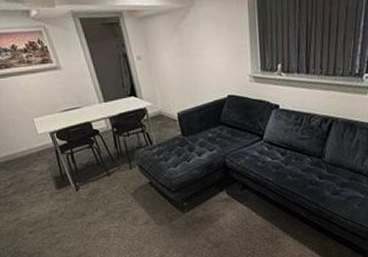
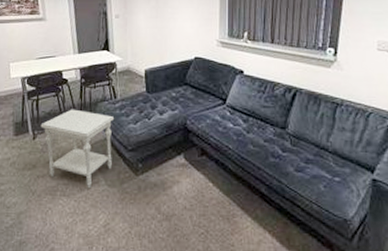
side table: none [80,158,159,229] -> present [40,109,115,189]

